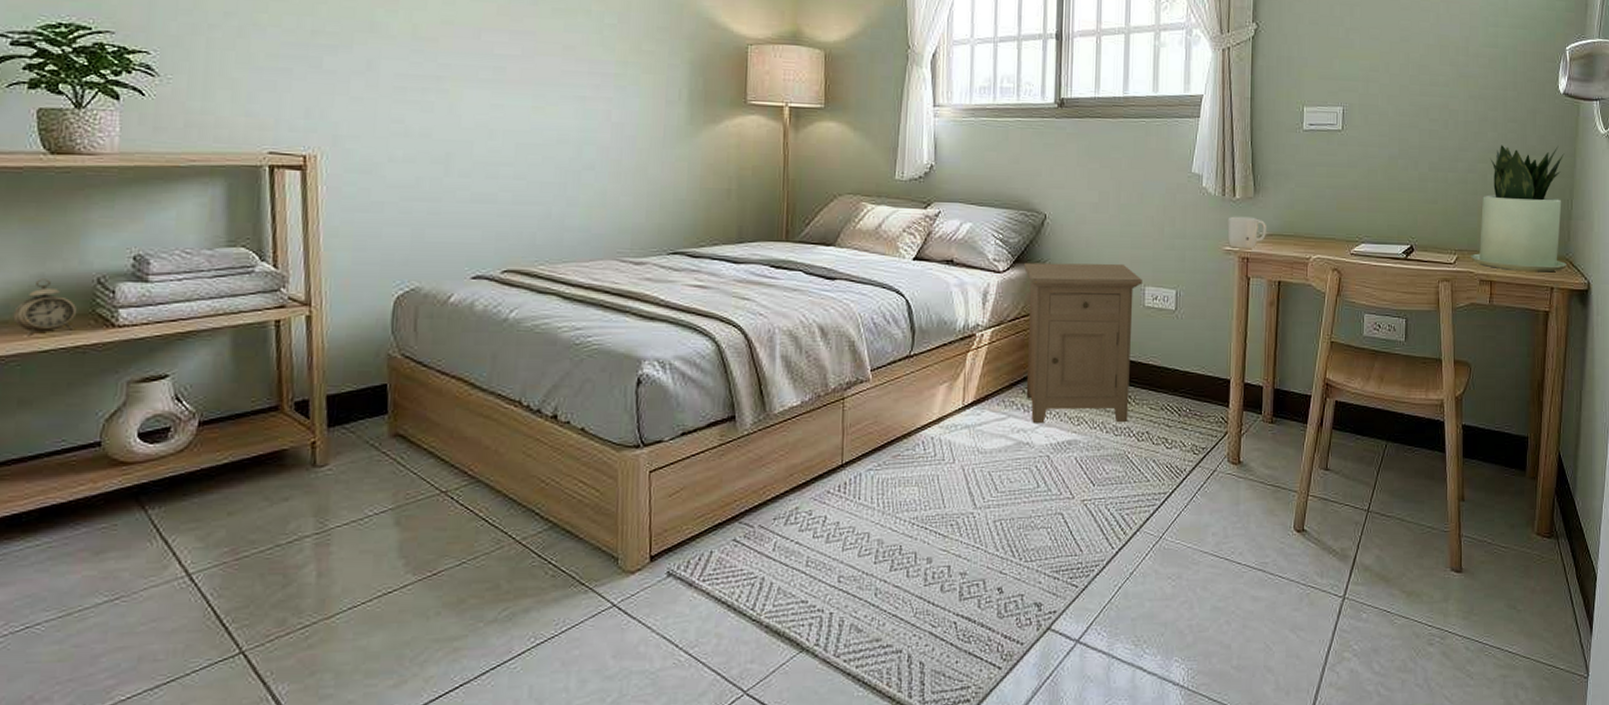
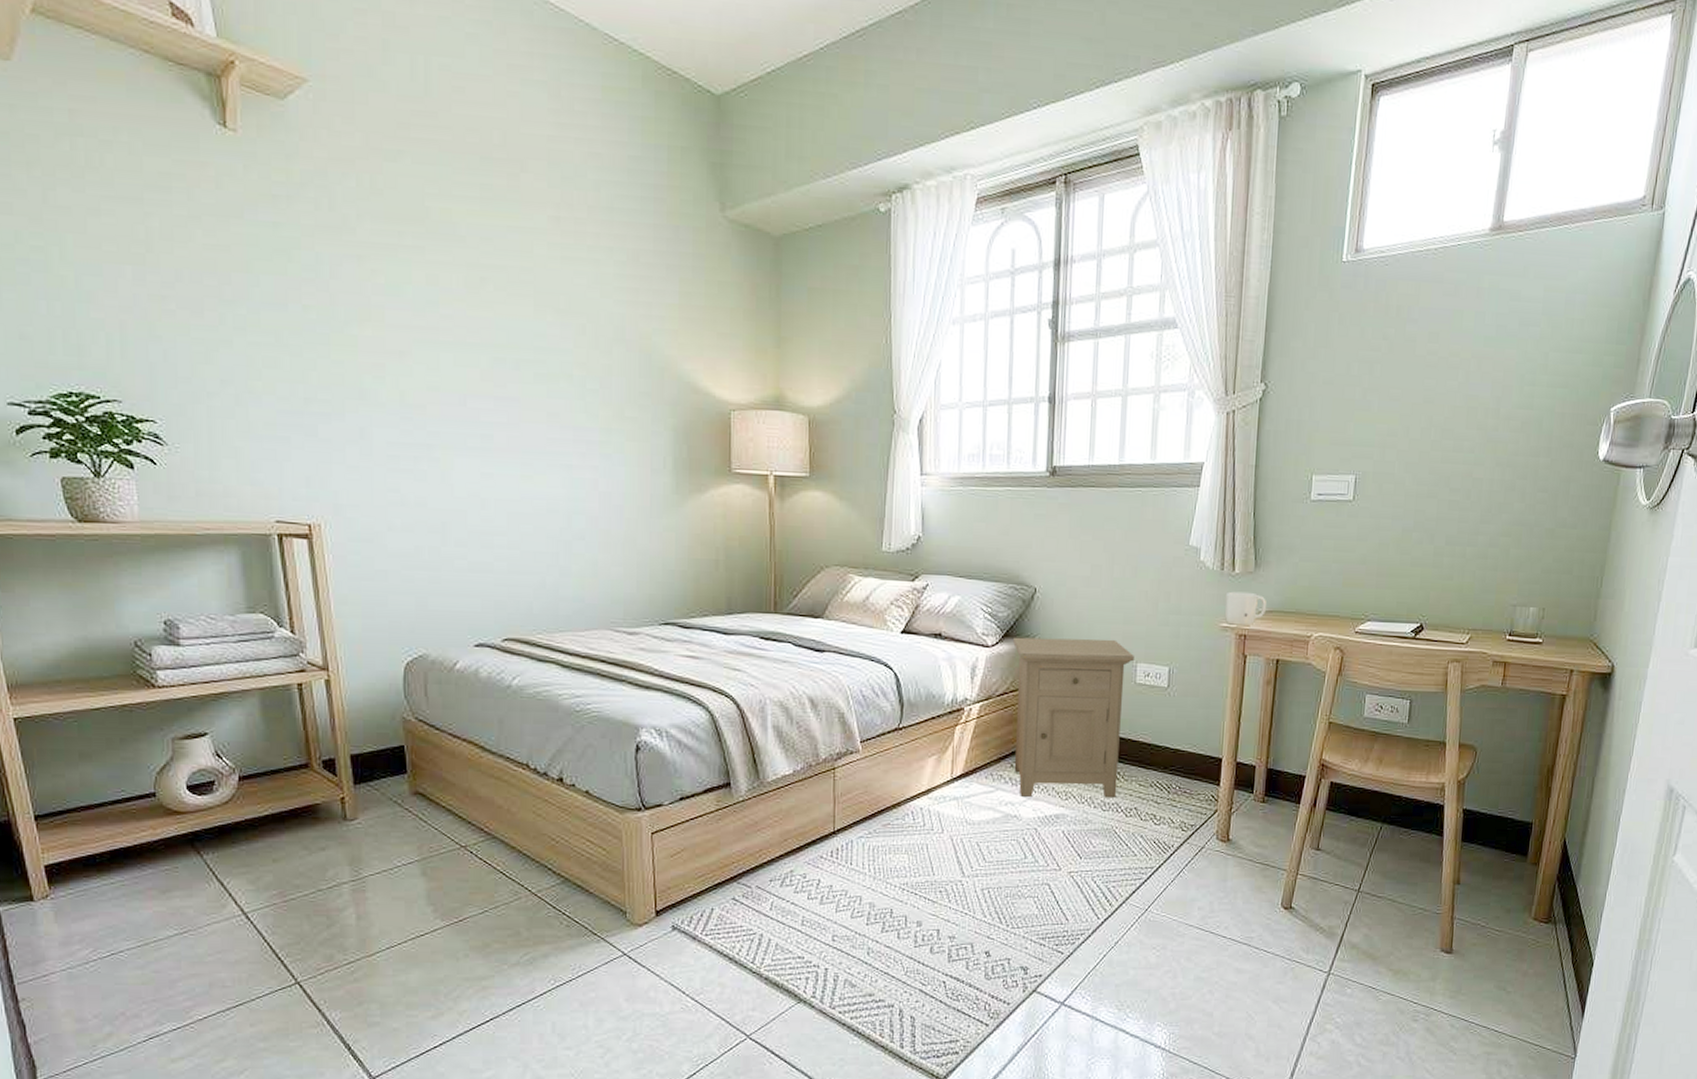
alarm clock: present [13,278,78,337] -> none [65,641,121,695]
planter: present [1470,145,1567,272] -> none [1484,517,1599,654]

